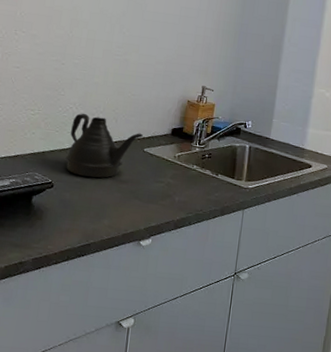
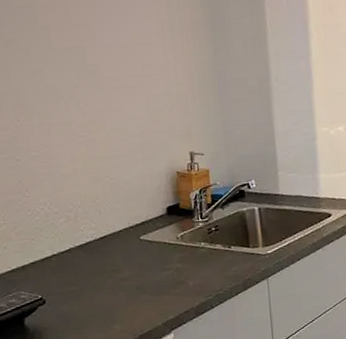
teapot: present [65,113,143,178] -> none [48,211,135,284]

